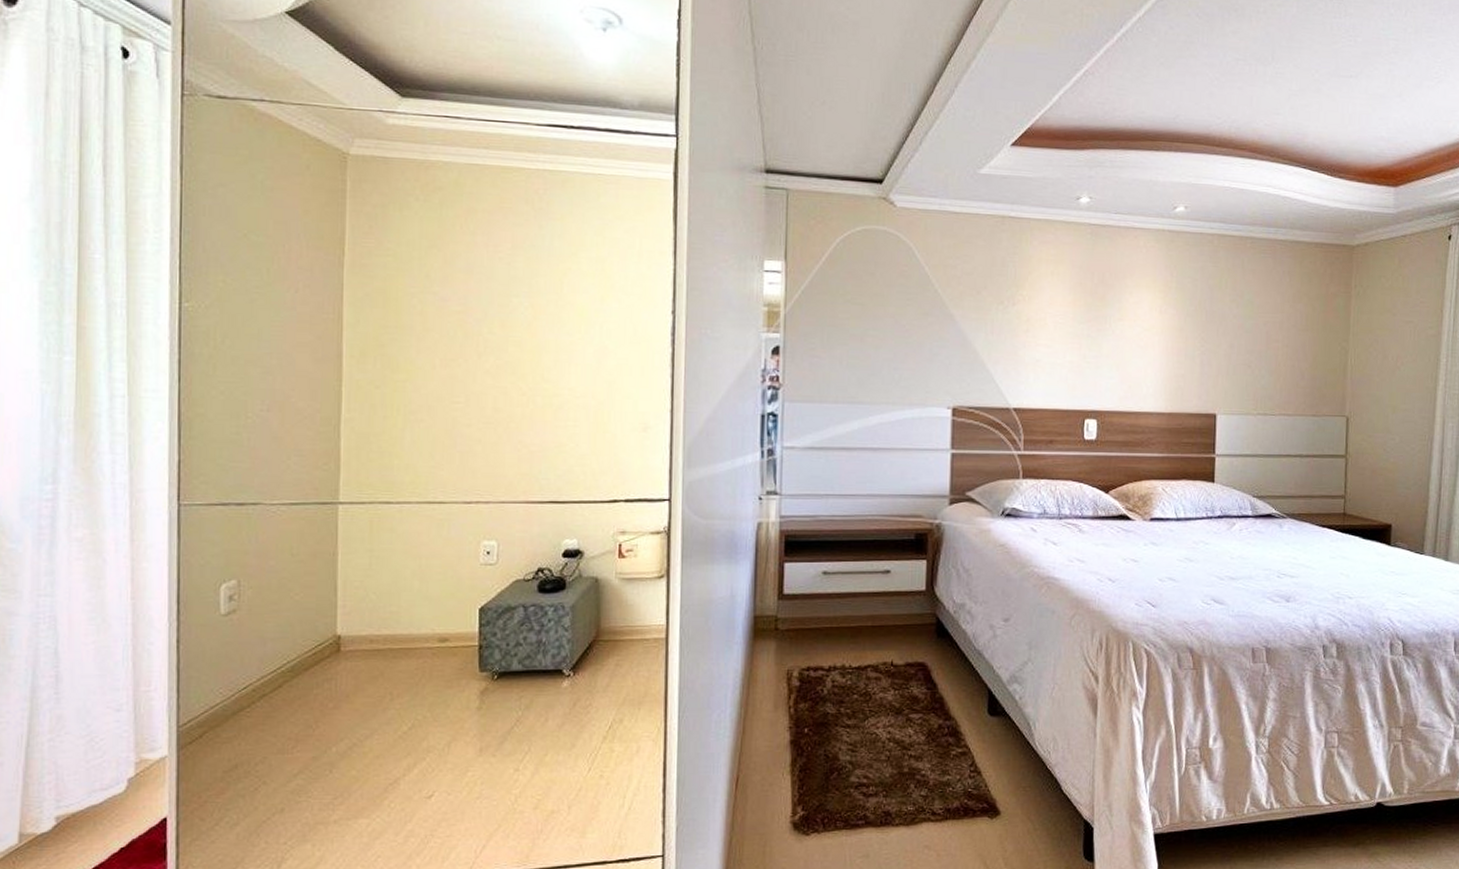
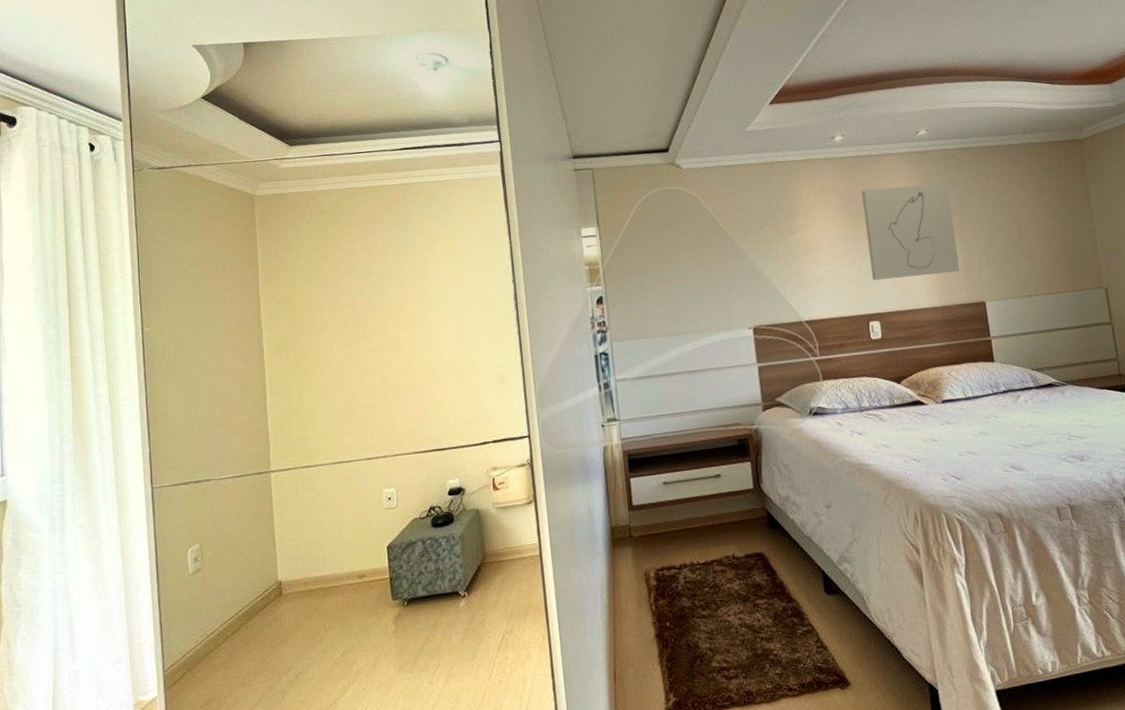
wall art: none [1096,266,1198,376] -> present [861,182,959,280]

